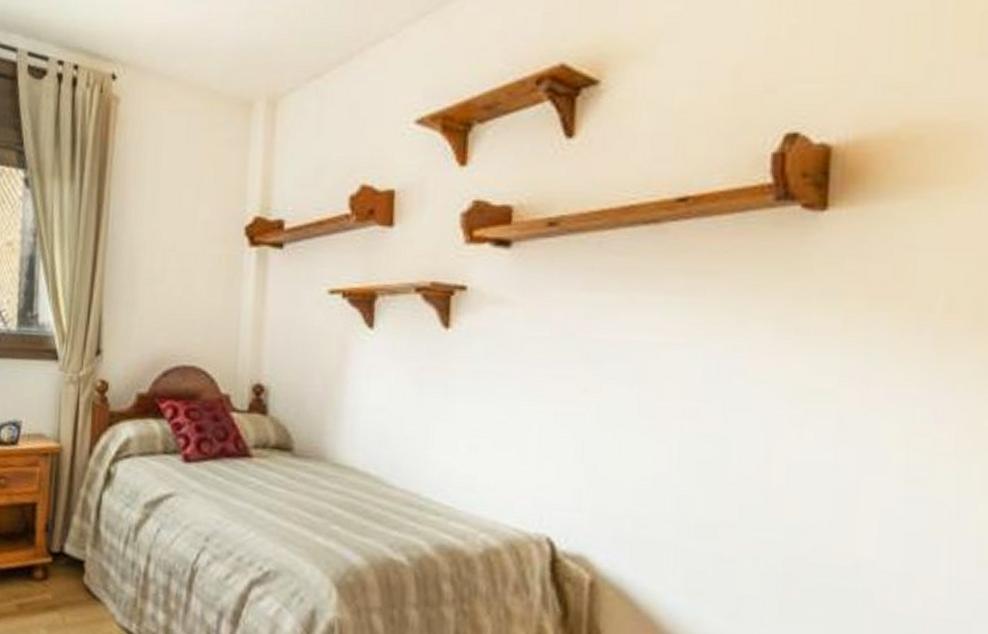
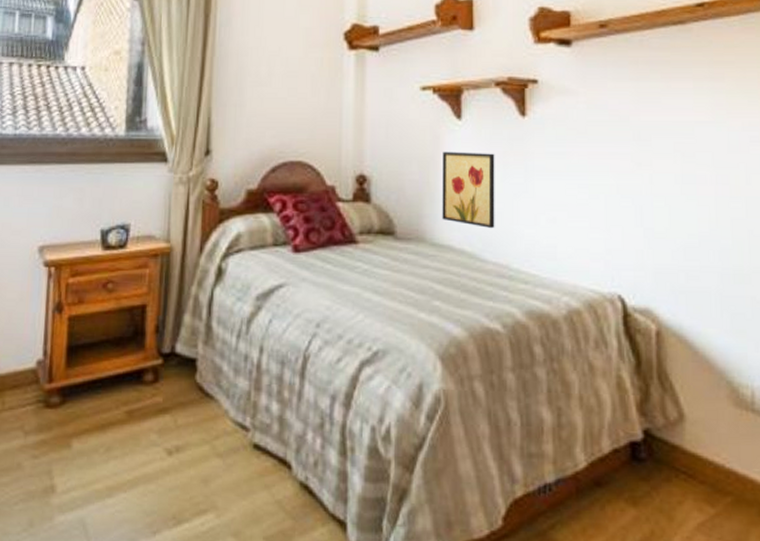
wall art: none [346,363,410,453] -> present [442,151,495,229]

